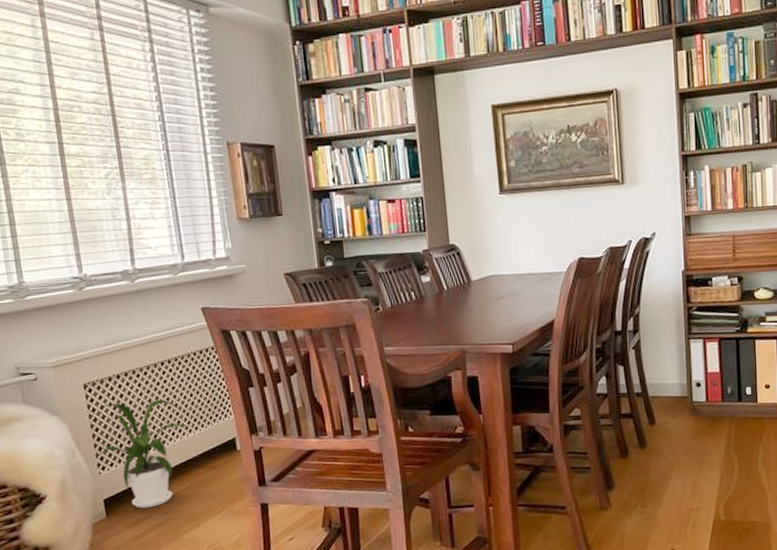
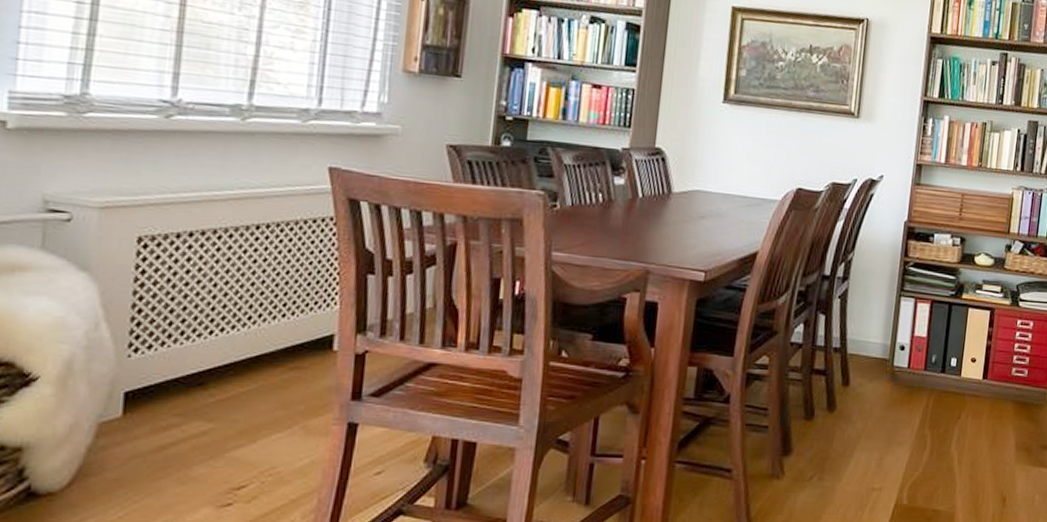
house plant: present [96,399,189,509] -> none [131,267,275,411]

